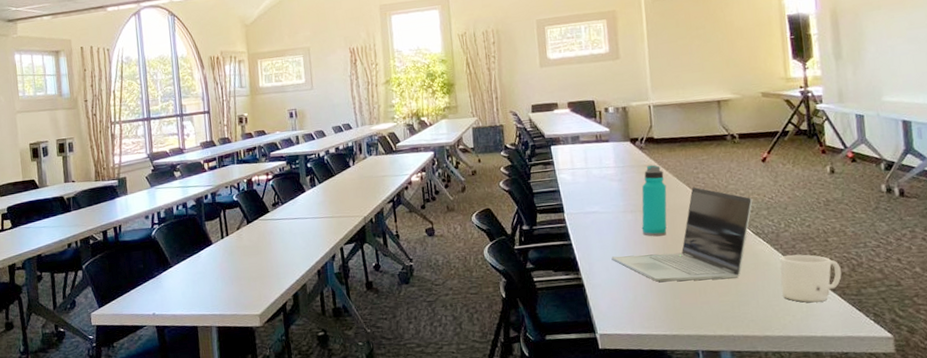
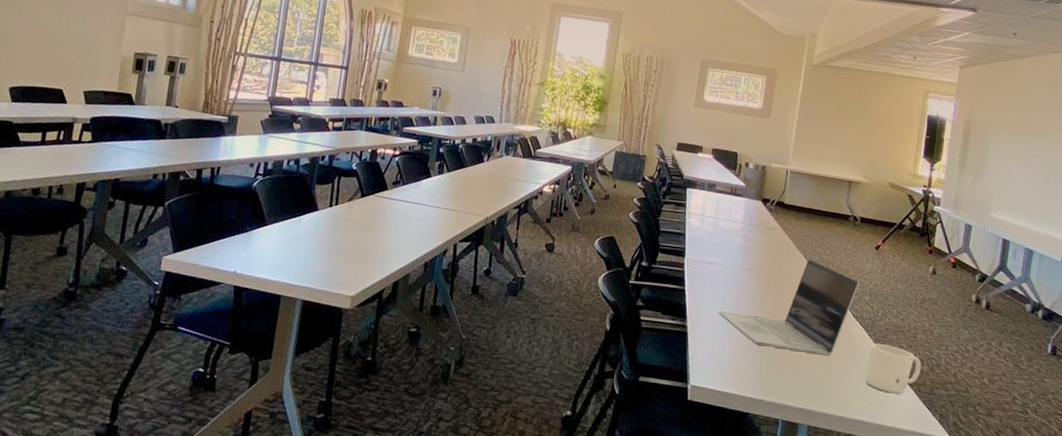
water bottle: present [641,164,667,237] -> none [753,228,786,301]

